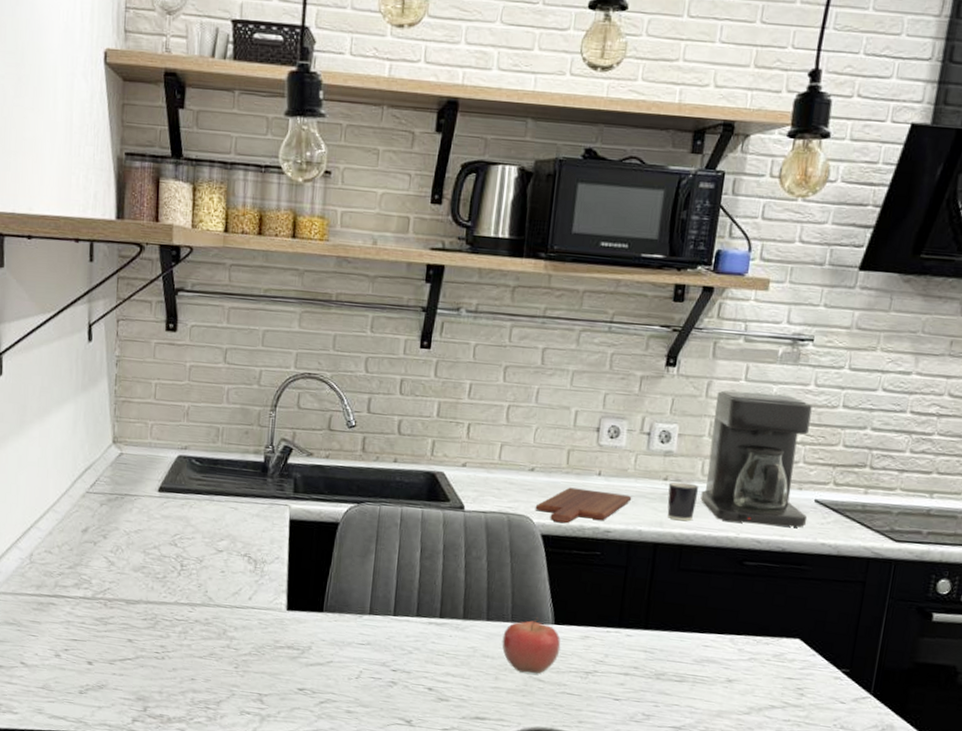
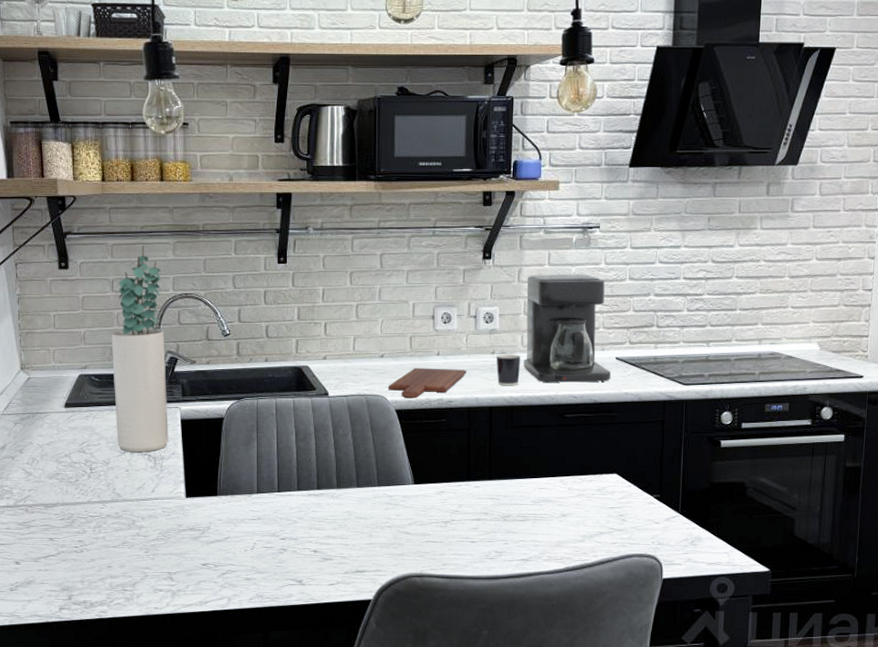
vase: none [214,312,283,553] -> present [111,246,169,452]
fruit: present [502,617,561,674] -> none [372,480,421,528]

